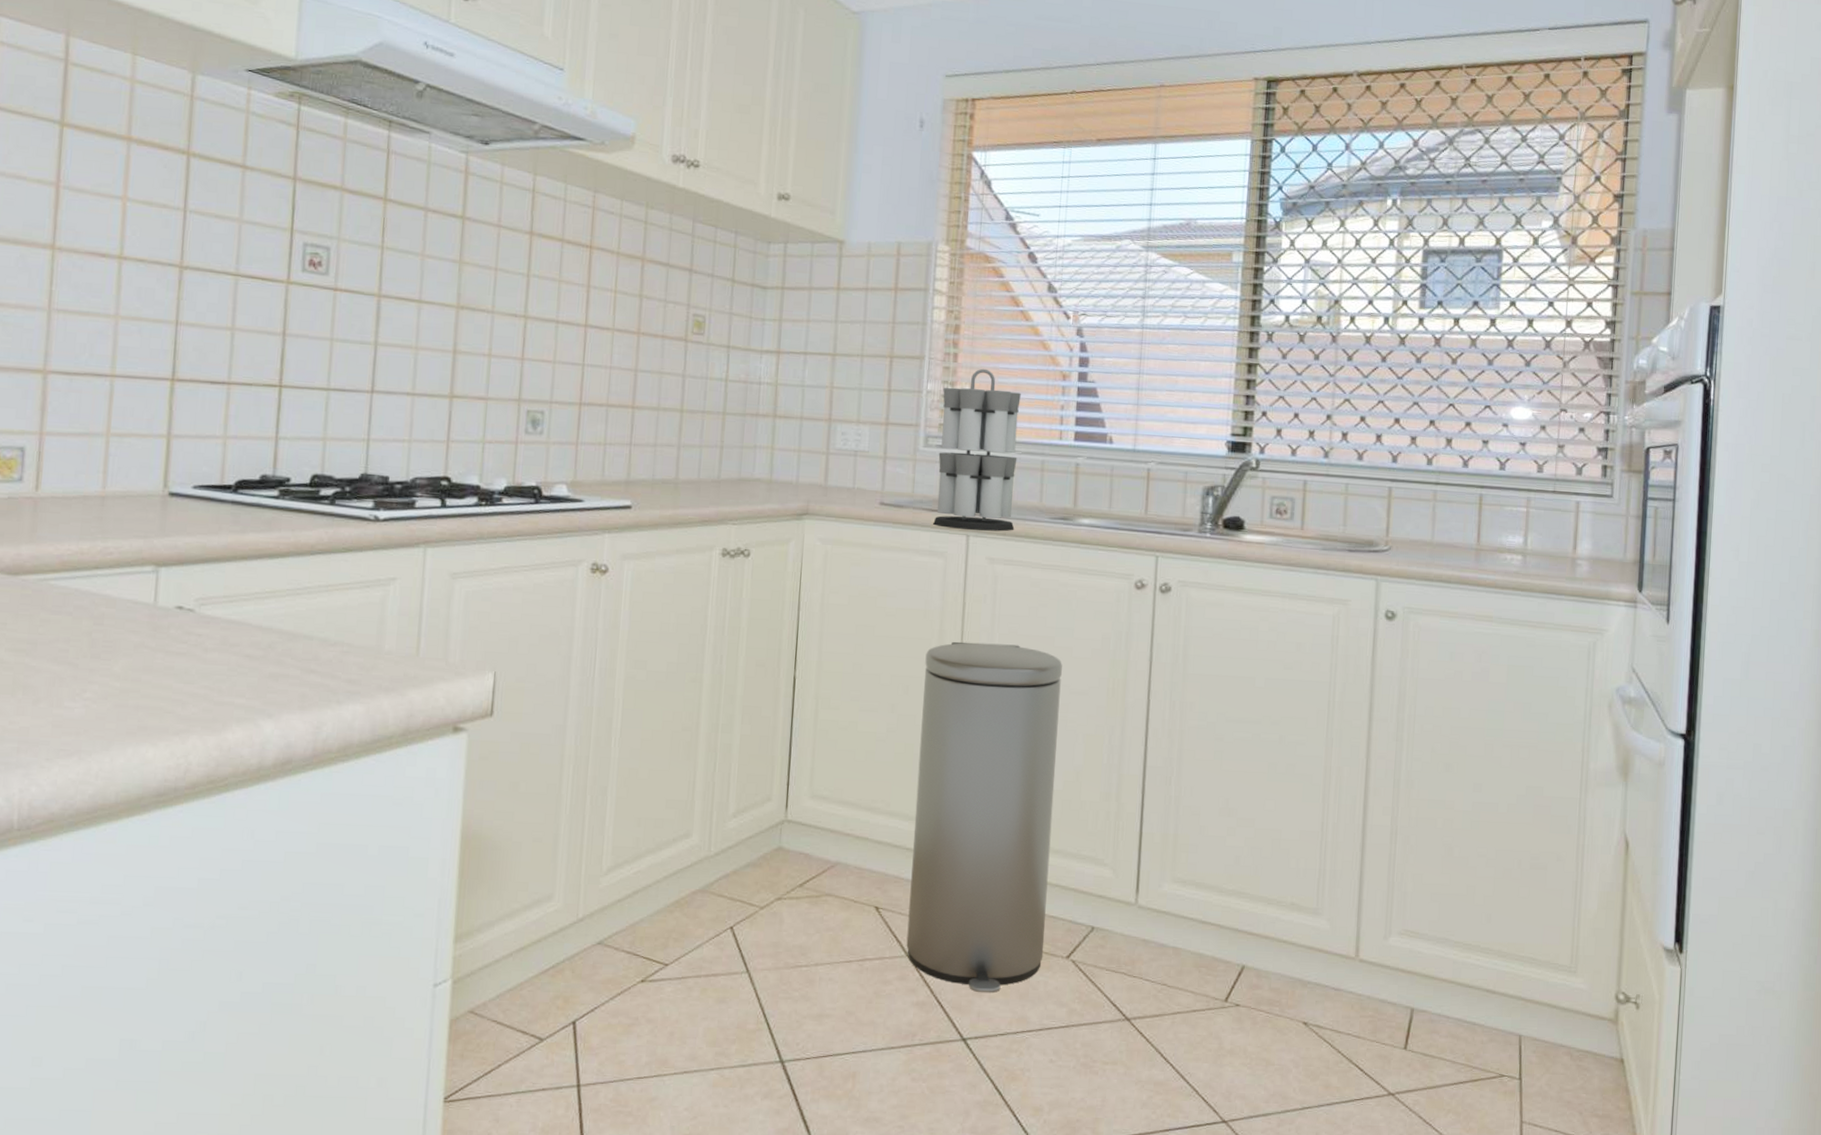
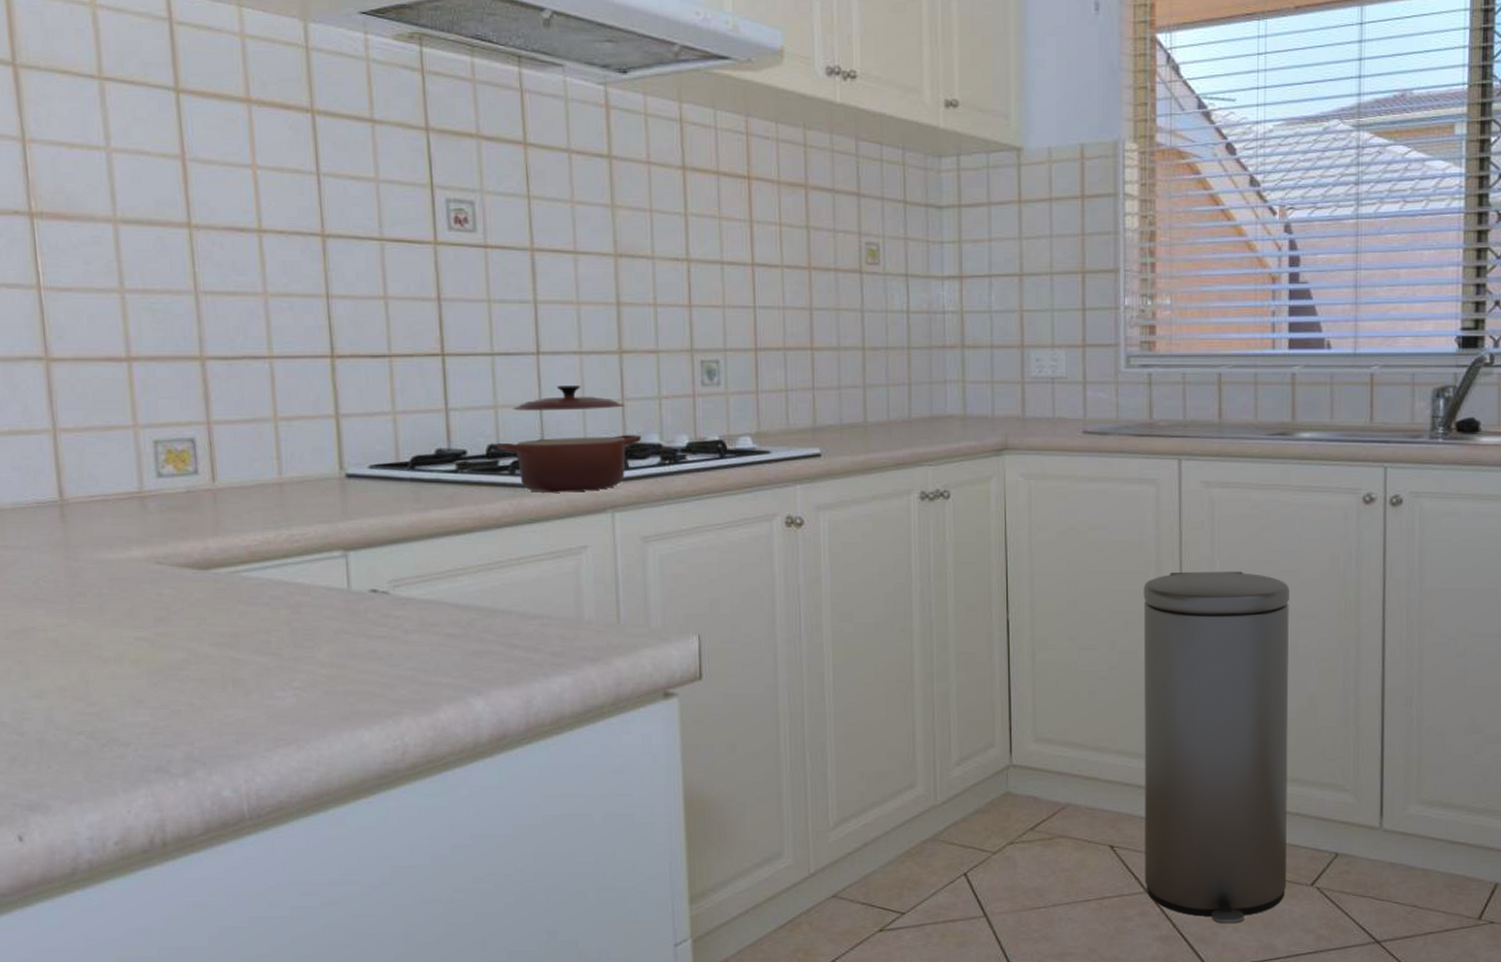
saucepan: none [321,423,462,526] -> present [497,386,642,493]
spice rack: present [933,368,1021,532] -> none [1142,277,1229,454]

